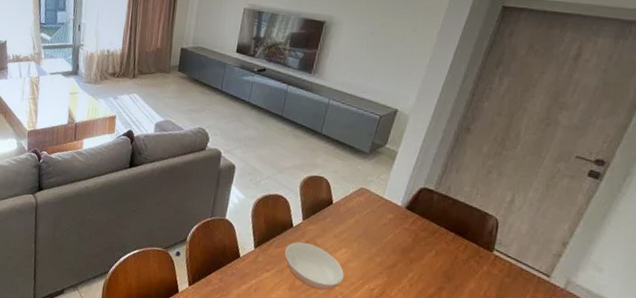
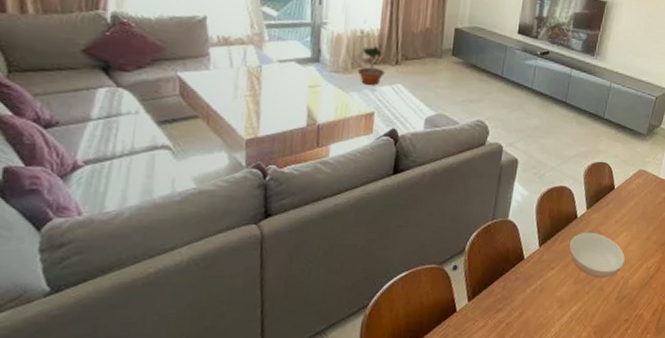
potted tree: none [104,61,125,94] -> present [357,44,385,85]

